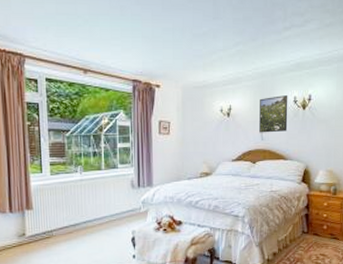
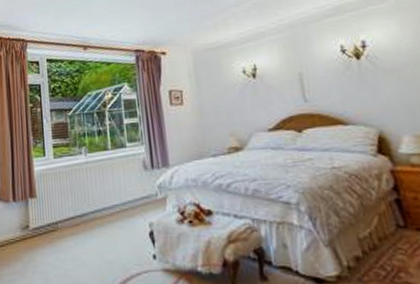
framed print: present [259,95,288,133] -> none [293,45,340,94]

